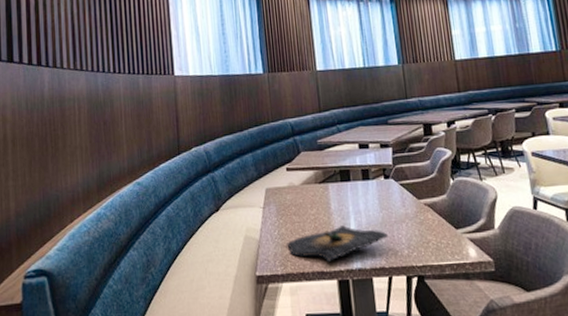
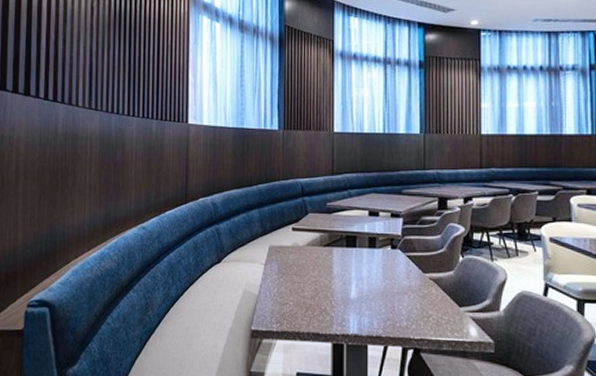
tequila: present [287,225,388,263] -> none [285,290,388,326]

